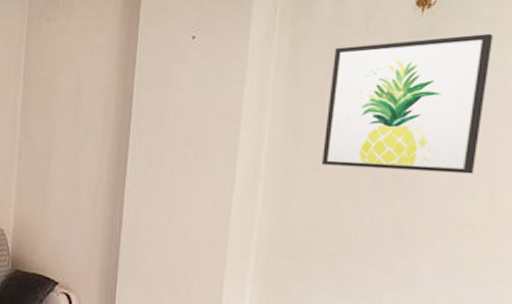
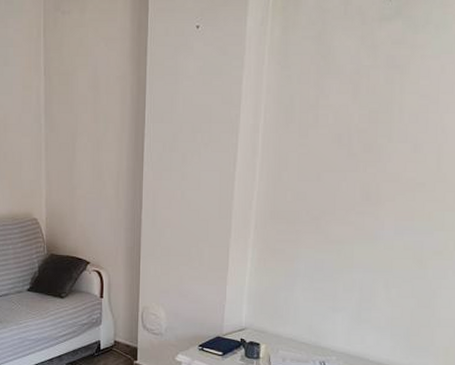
wall art: present [321,33,493,174] -> none [307,15,445,141]

